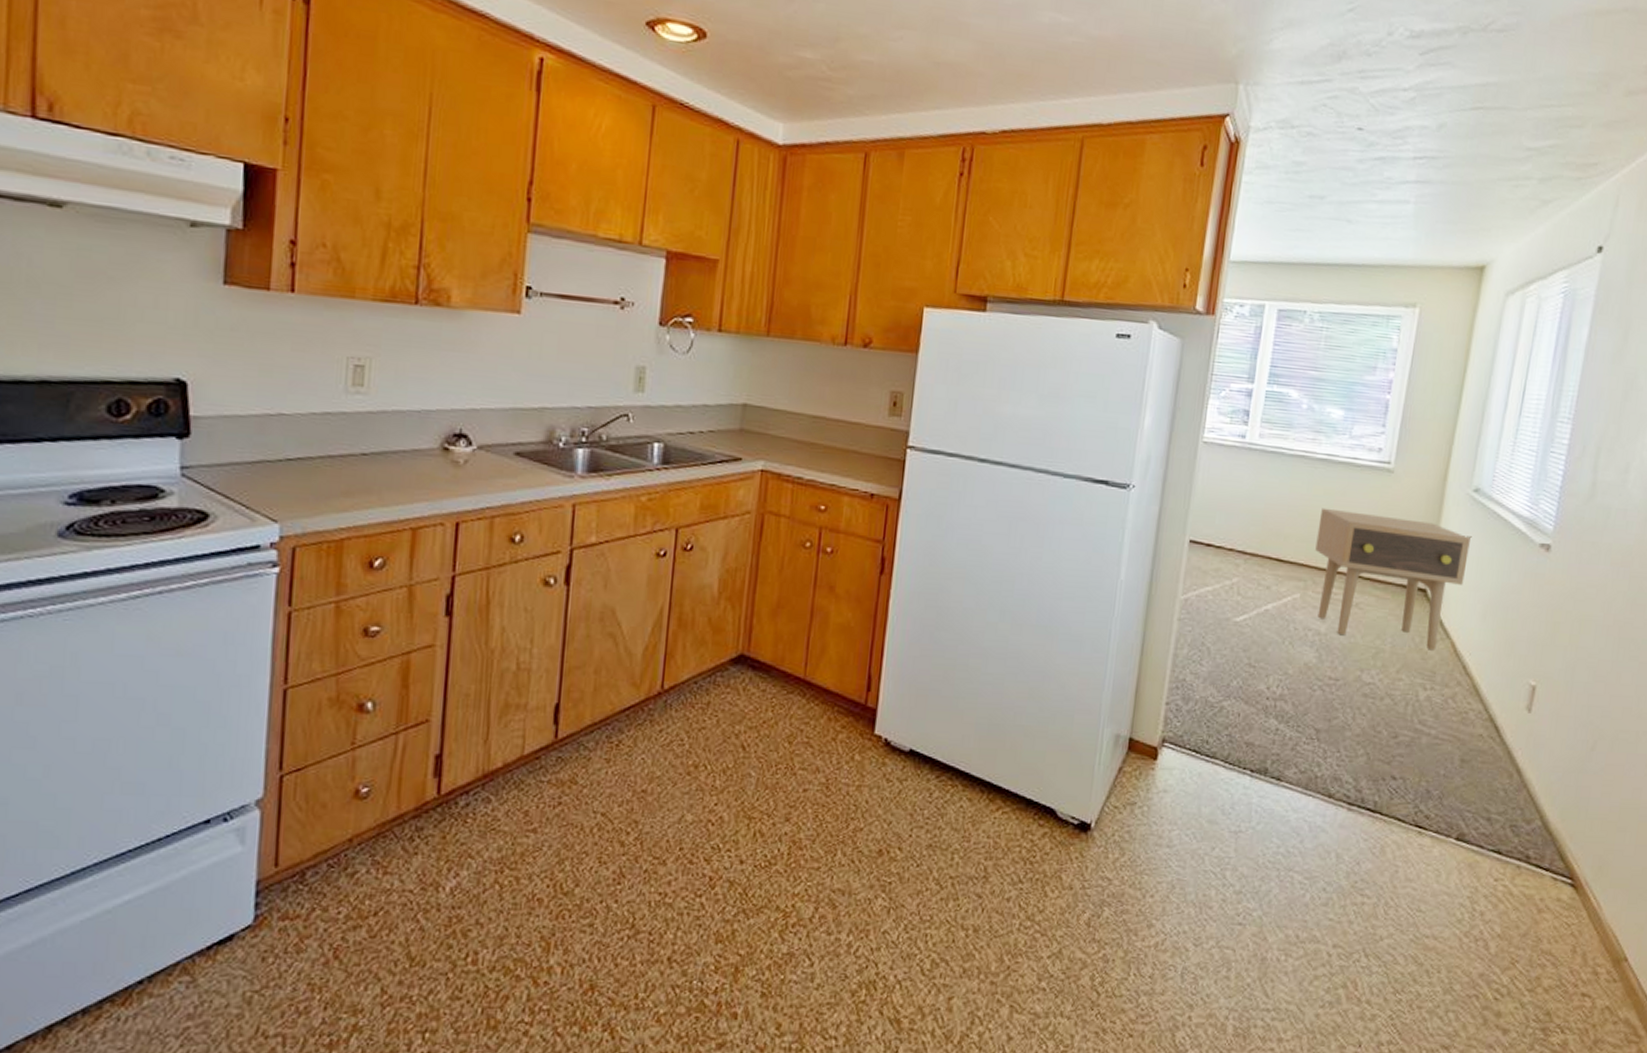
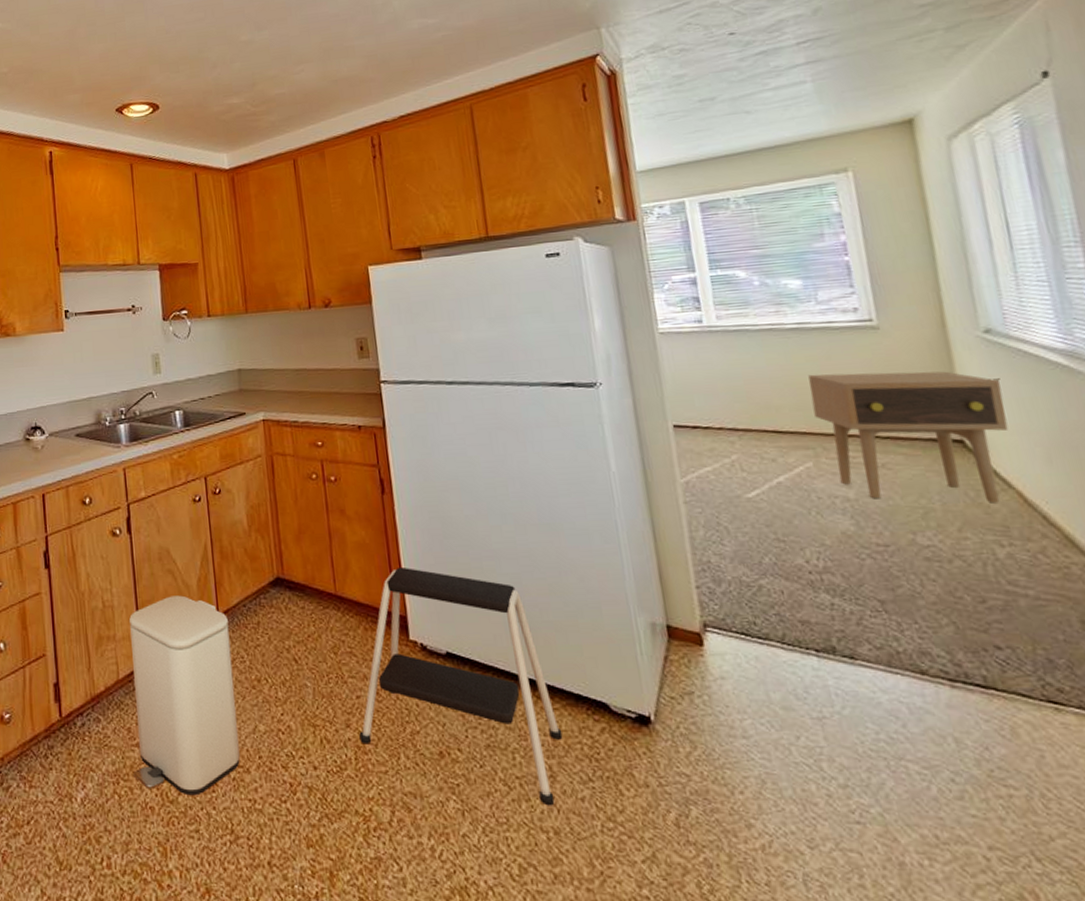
pedal bin: none [522,663,673,888] -> present [128,595,240,796]
step stool: none [797,655,1006,905] -> present [359,566,563,806]

